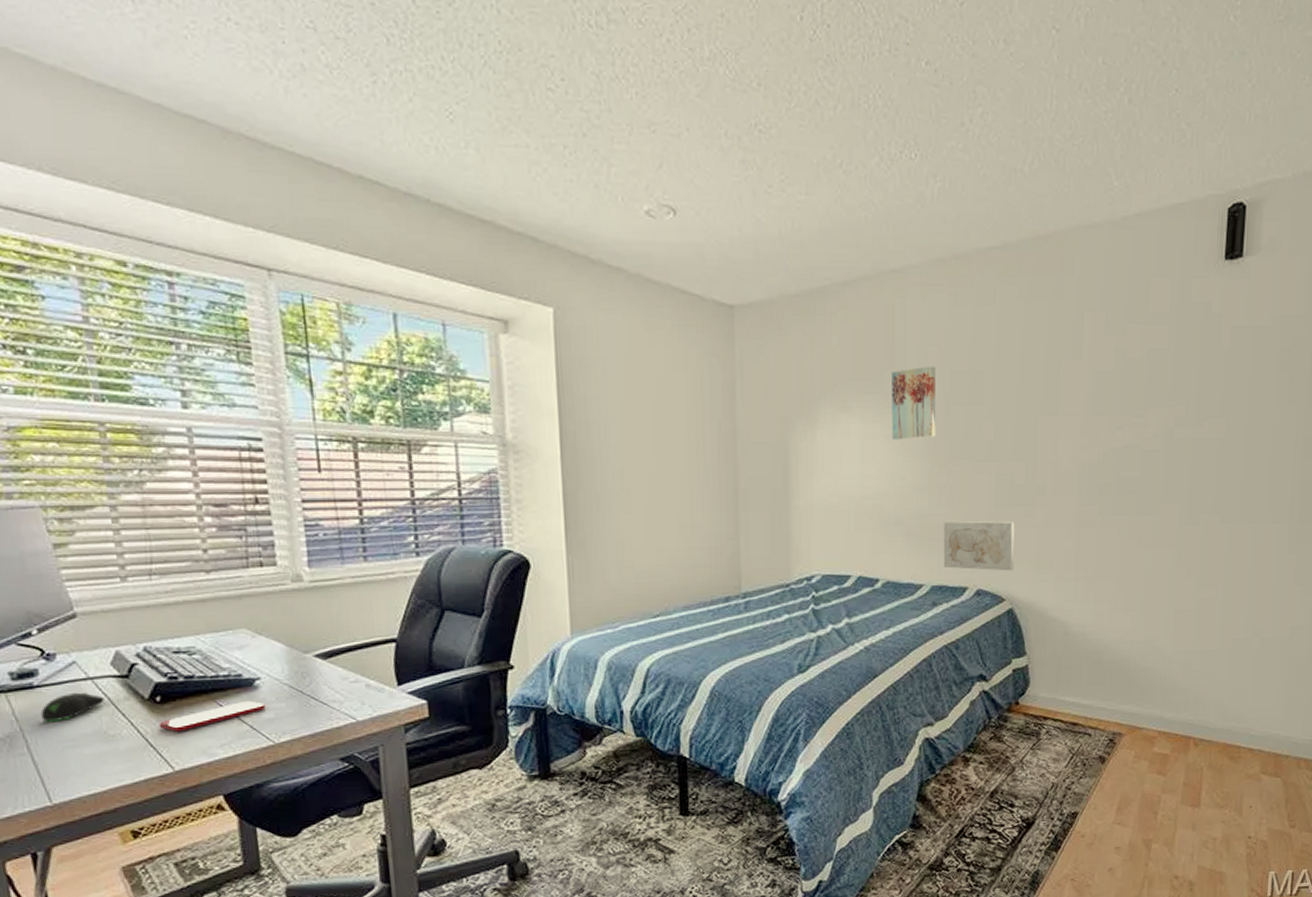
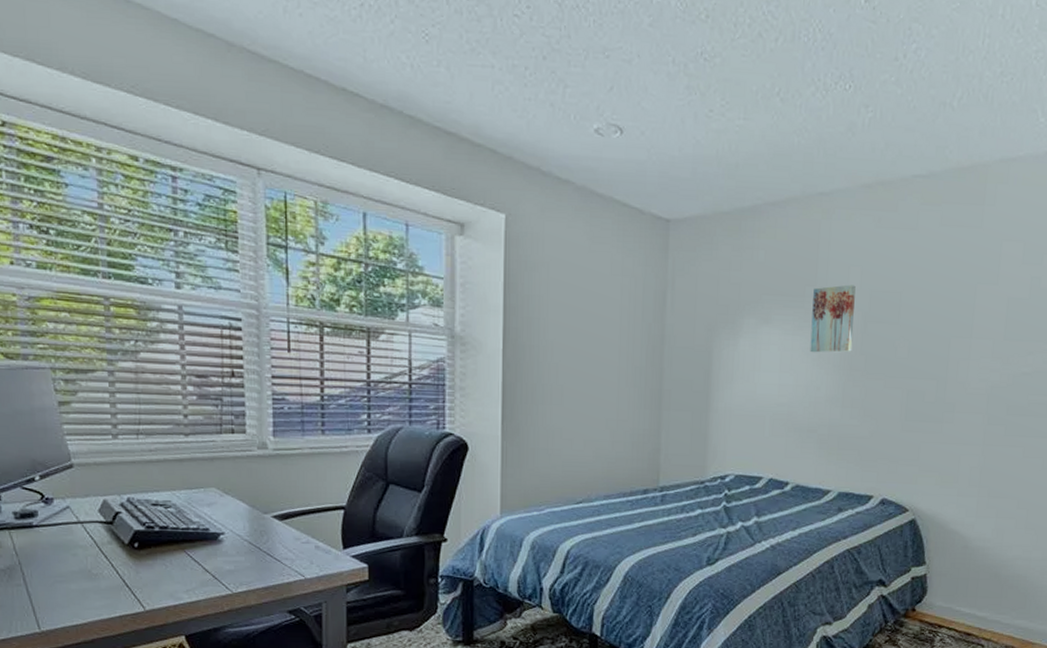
computer mouse: present [40,692,105,721] -> none [37,533,92,558]
smartphone: present [158,701,266,732] -> none [135,553,227,576]
wall art: present [943,520,1015,571] -> none [851,431,923,483]

